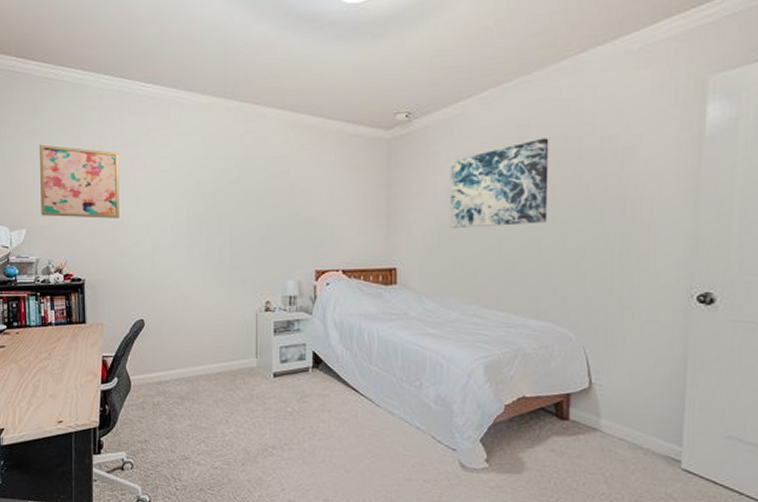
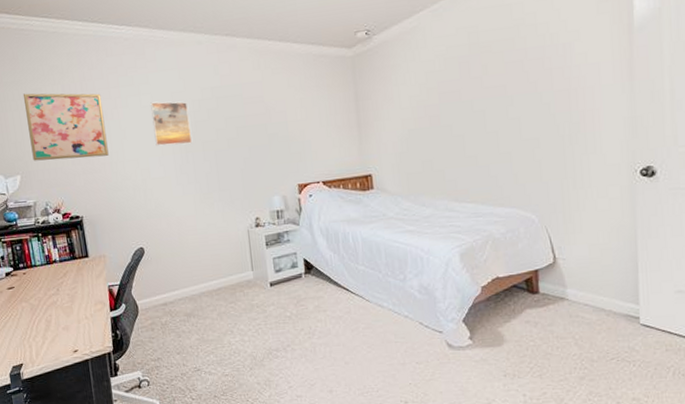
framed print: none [169,166,209,215] -> present [150,101,193,146]
wall art: present [450,138,549,228] -> none [411,41,503,132]

